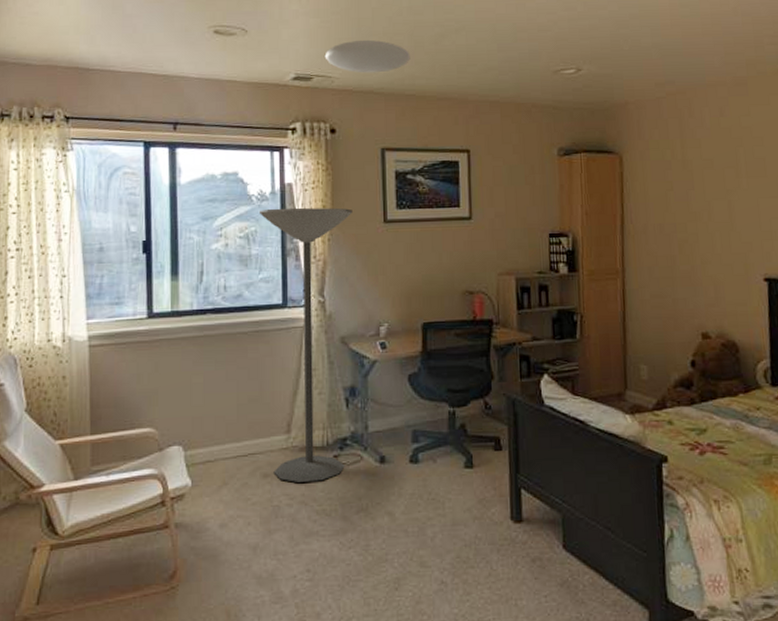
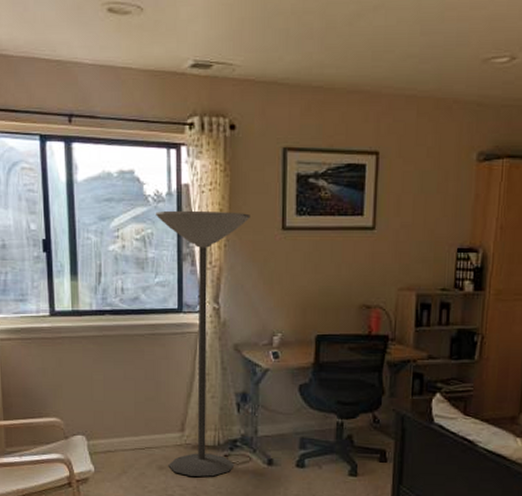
ceiling light: present [324,39,411,73] -> none [226,19,321,60]

